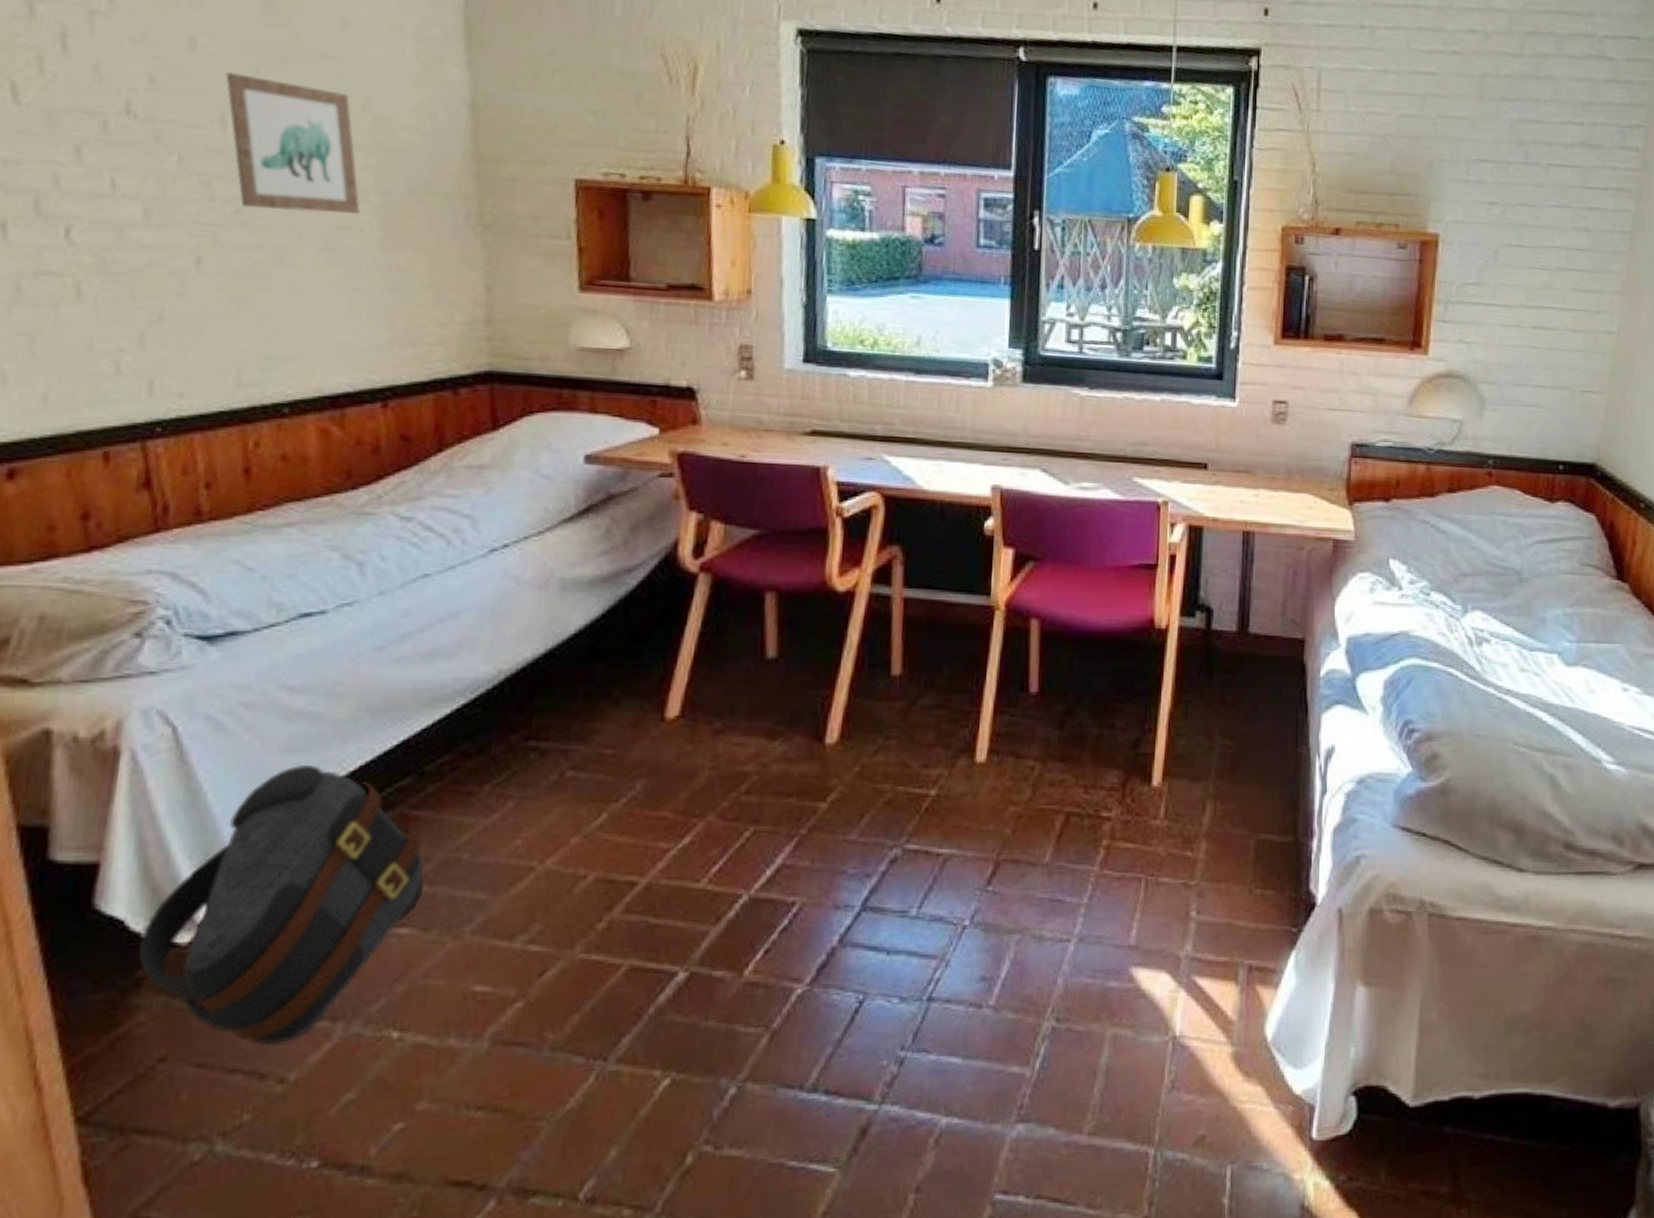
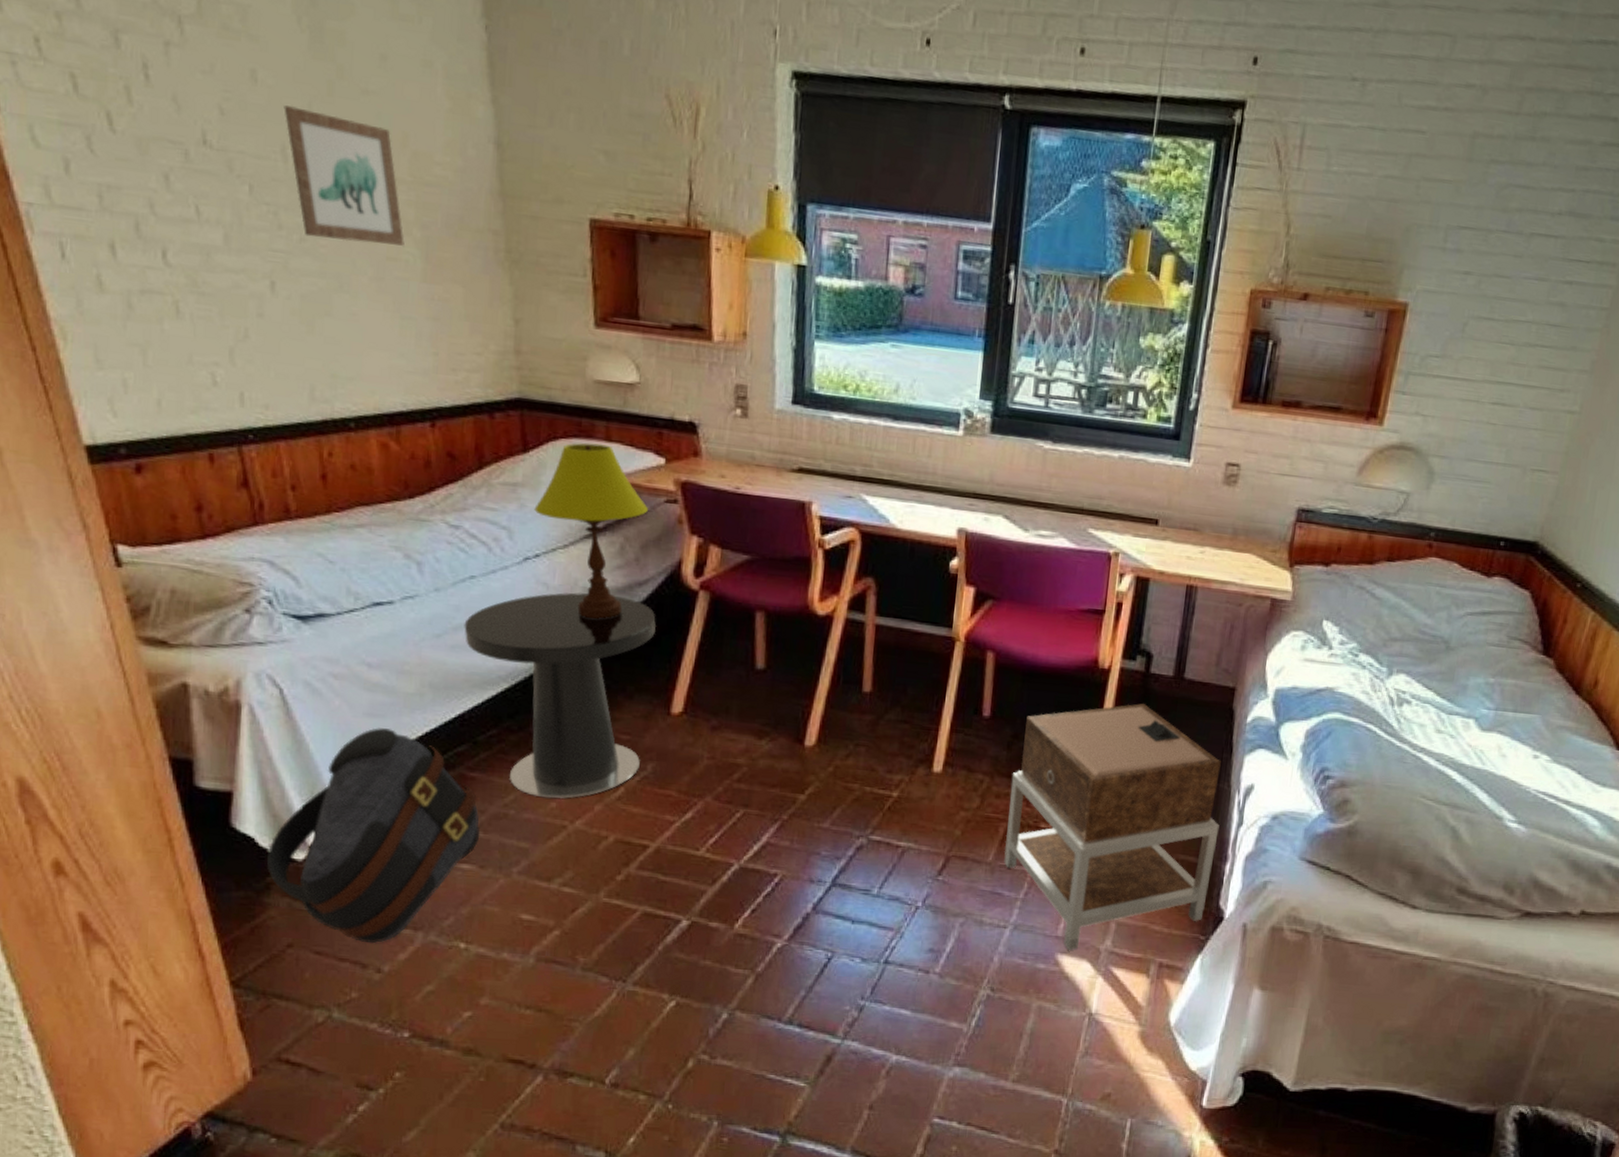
side table: none [413,585,647,835] -> present [464,592,656,799]
table lamp: none [503,416,639,614] -> present [534,443,648,619]
nightstand: none [1062,665,1301,961] -> present [1004,703,1221,950]

